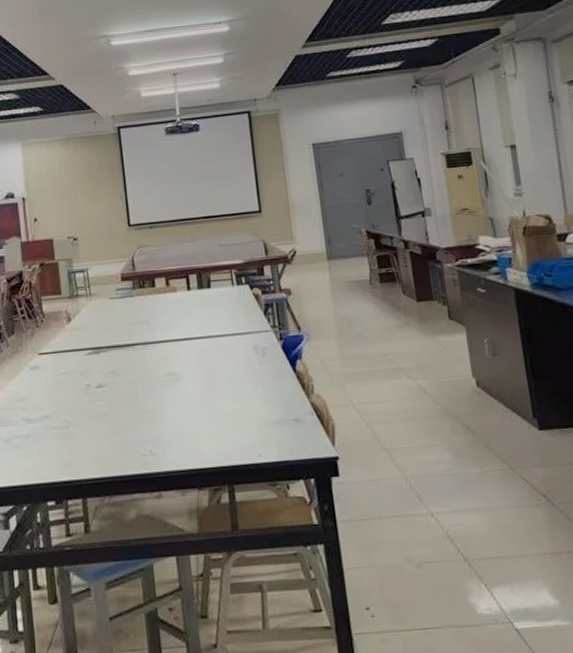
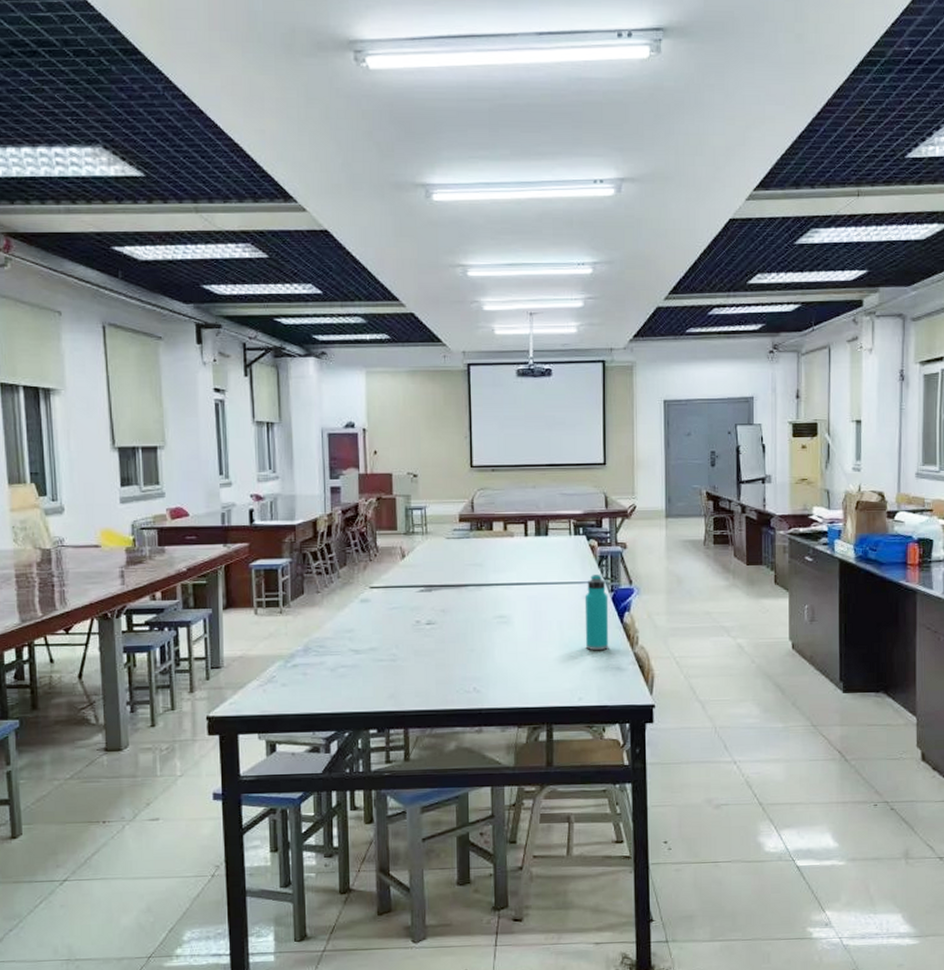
water bottle: none [254,323,284,403] -> present [584,575,609,651]

